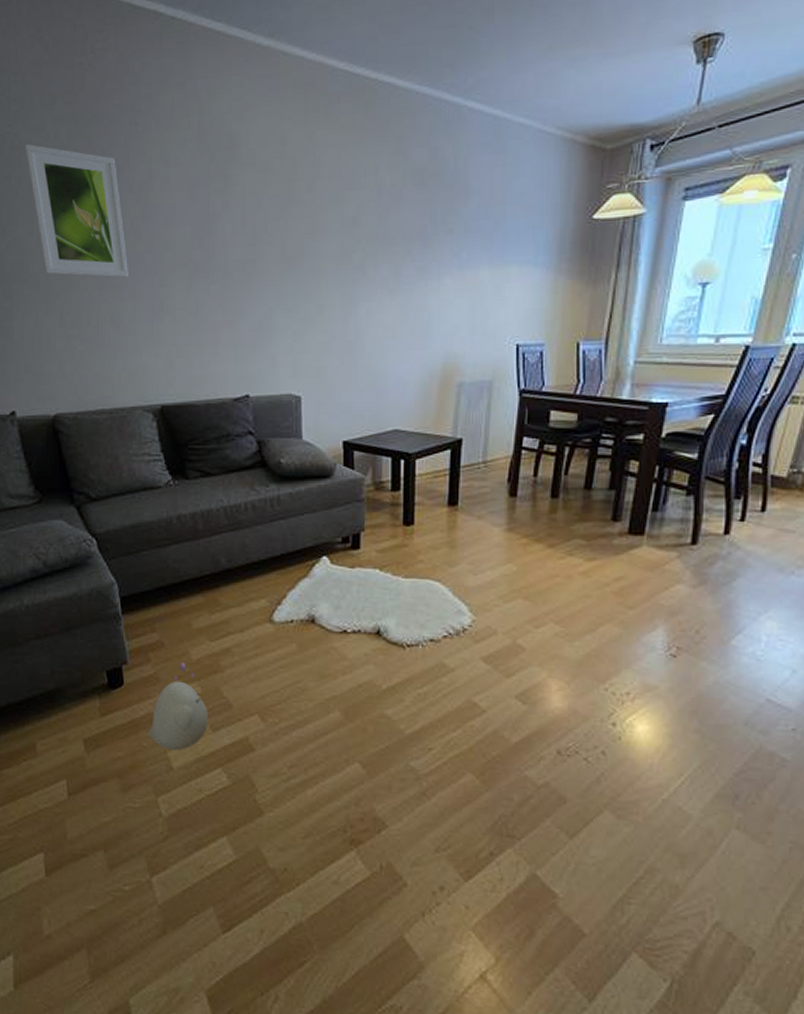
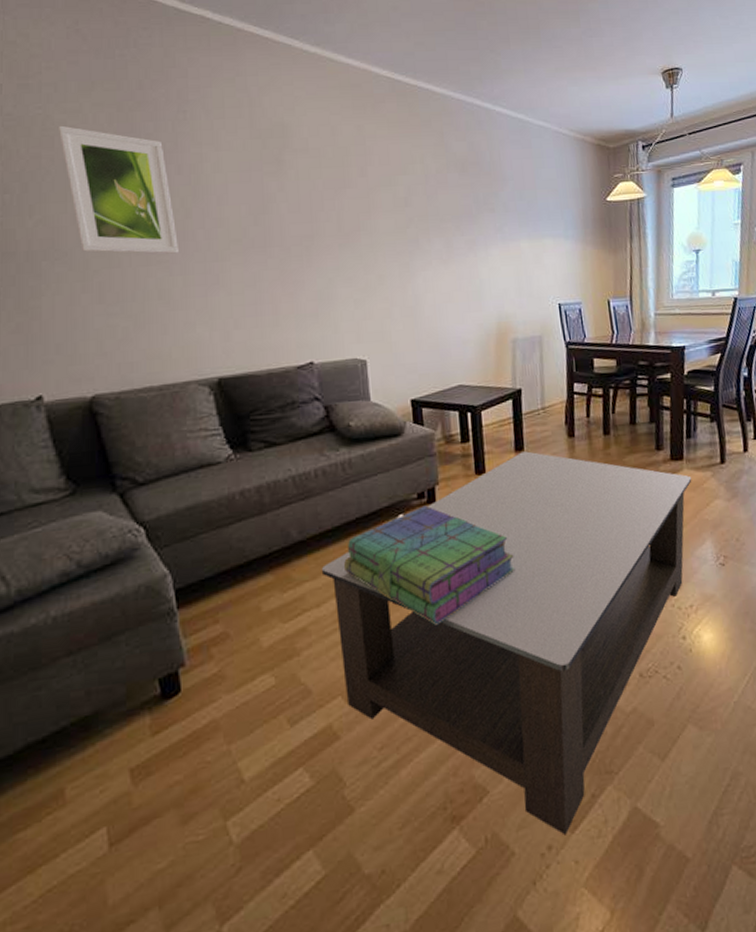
plush toy: present [147,662,208,751] -> none [212,652,285,759]
coffee table: none [246,507,651,882] -> present [321,451,692,835]
stack of books: none [268,550,436,667] -> present [344,505,516,625]

